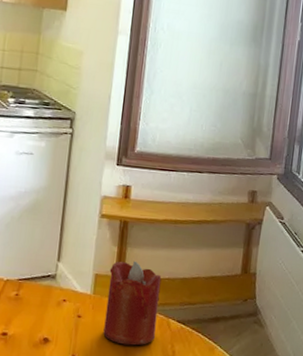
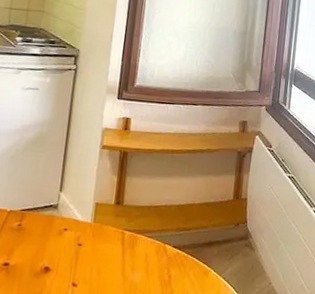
candle: present [103,260,162,346] -> none [103,189,159,272]

